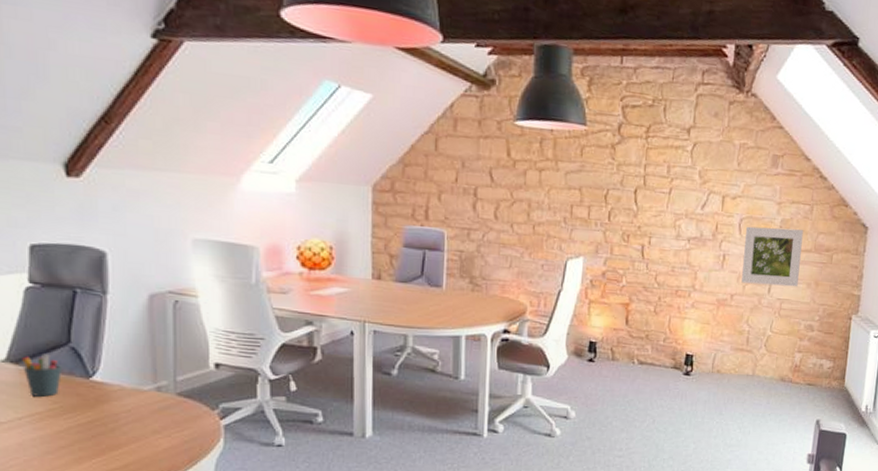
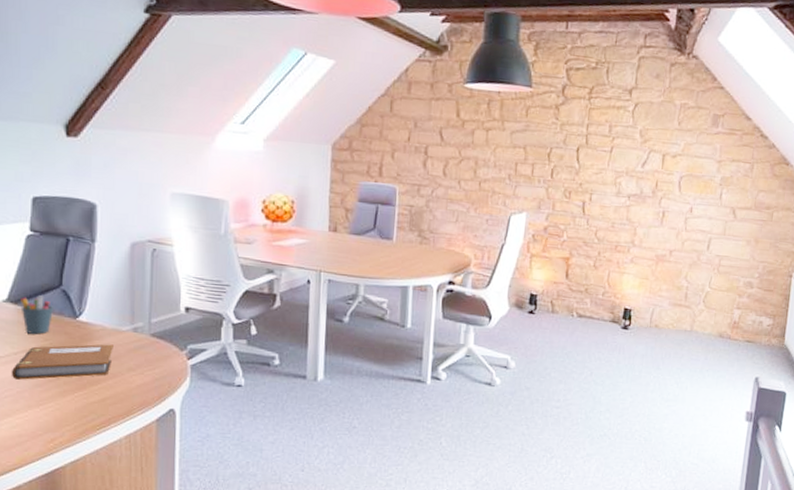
notebook: none [17,405,134,447] -> present [12,344,113,380]
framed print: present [741,226,803,287] -> none [680,183,744,244]

